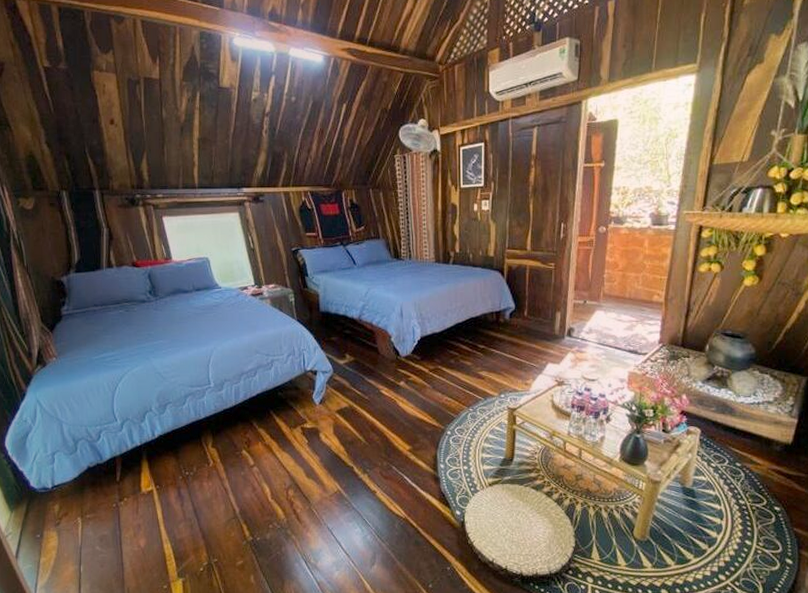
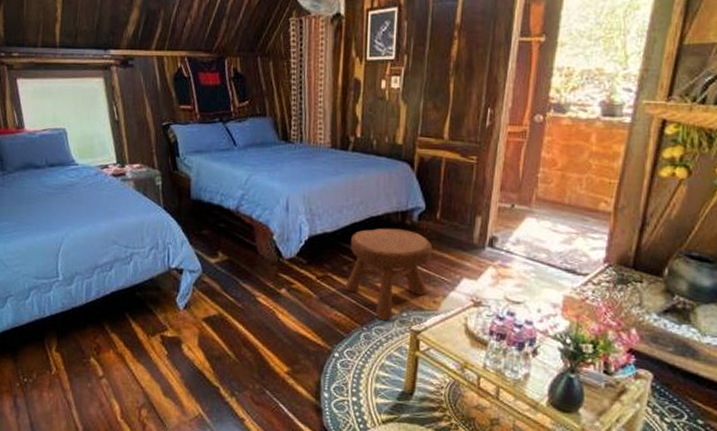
stool: none [452,326,522,402] -> present [344,228,432,321]

